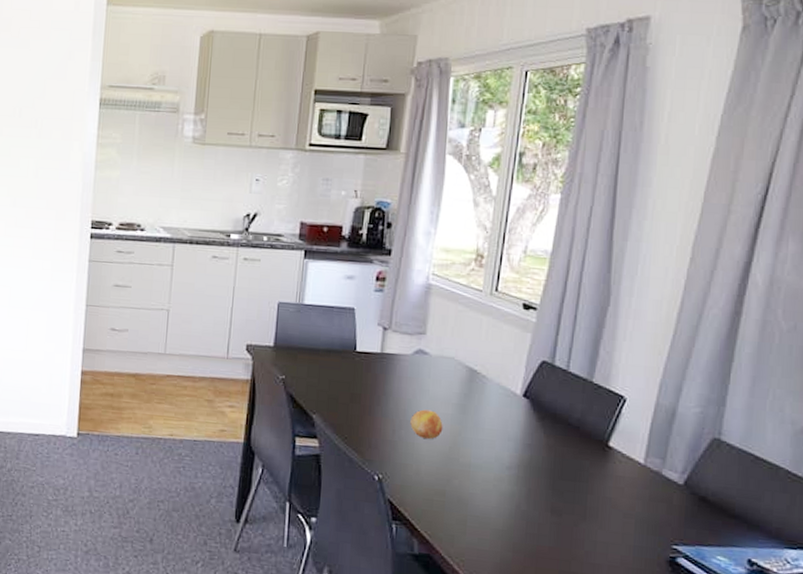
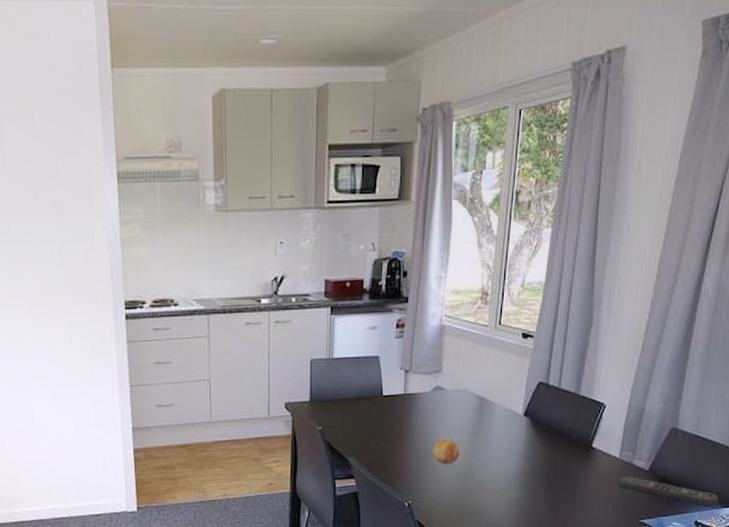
remote control: none [644,487,780,544] -> present [619,476,719,506]

